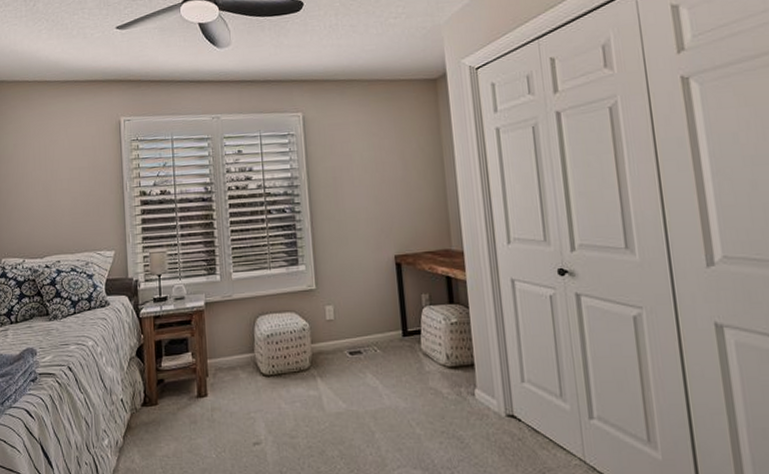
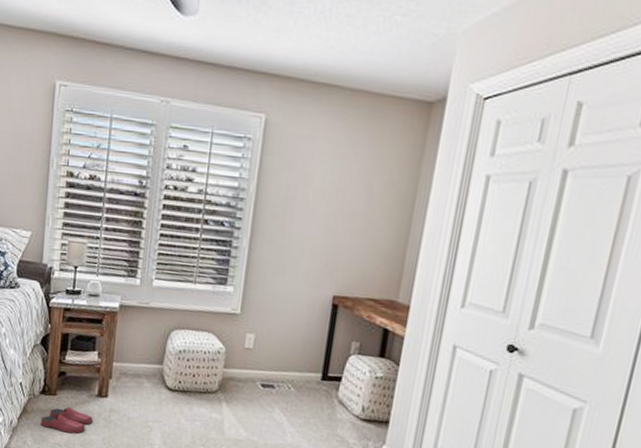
slippers: none [145,414,196,442] -> present [40,407,93,434]

